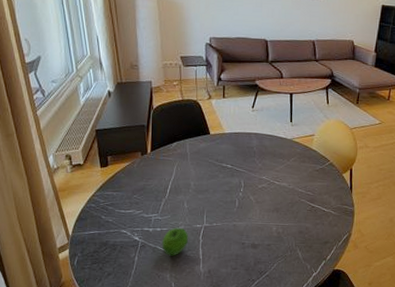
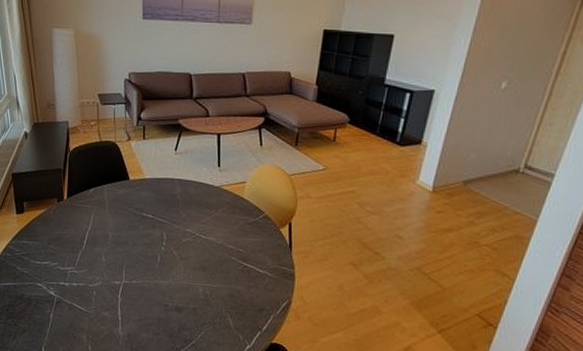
apple: present [161,227,189,256] -> none [78,283,107,316]

